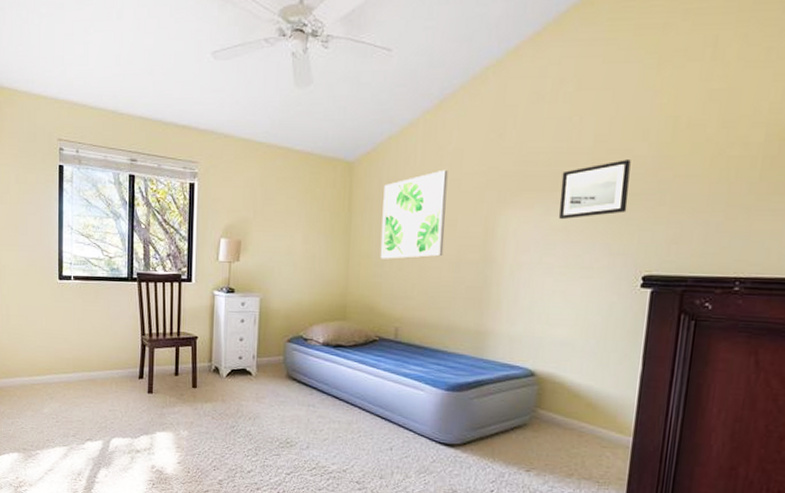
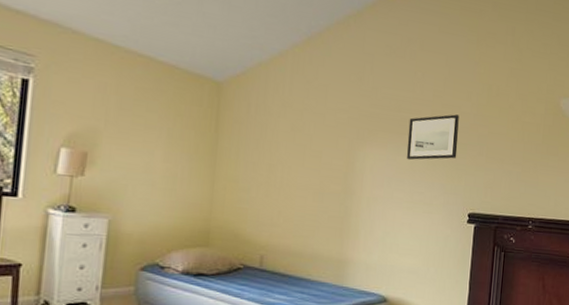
wall art: present [380,169,448,259] -> none [247,102,314,186]

